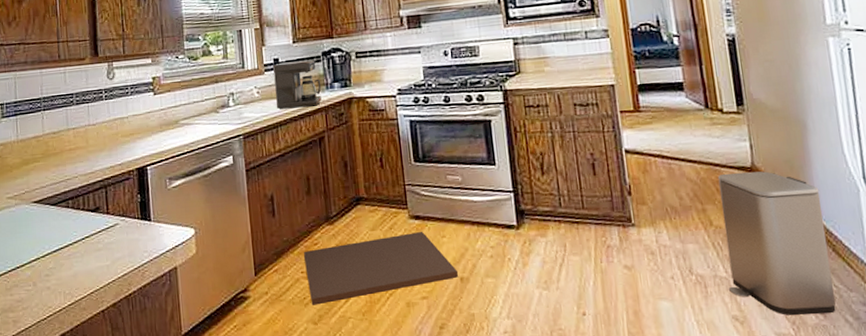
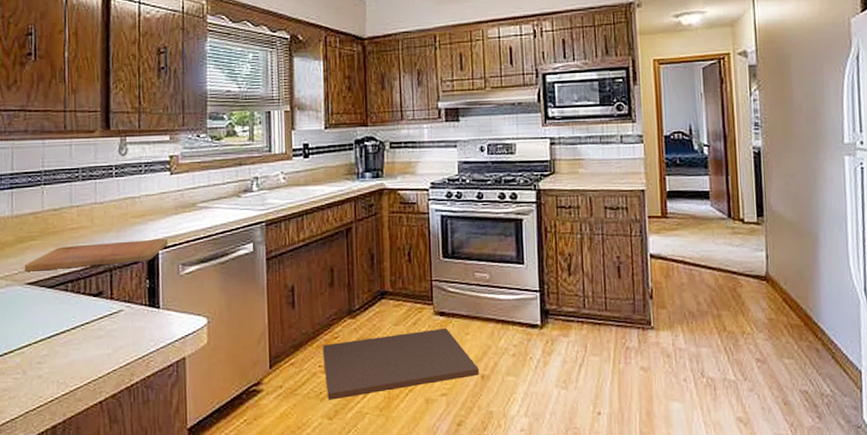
cutting board: none [30,154,155,191] -> present [24,238,168,272]
coffee maker: present [273,60,322,109] -> none [302,147,352,196]
pedal bin: present [717,171,836,315] -> none [734,280,830,418]

